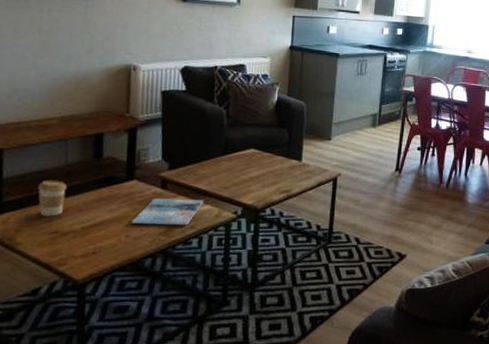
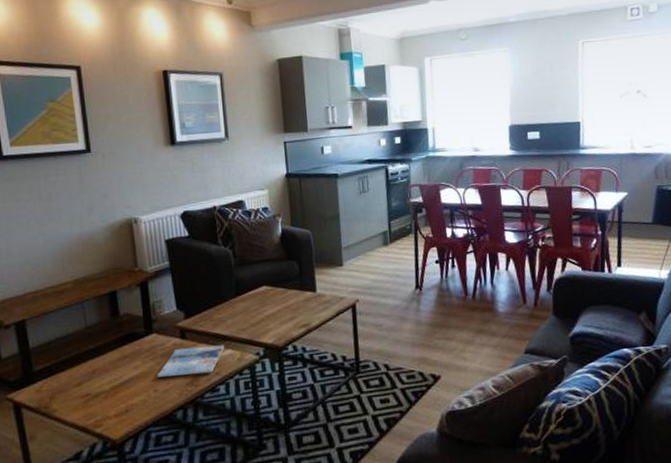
coffee cup: present [38,180,68,216] -> none [63,343,91,381]

